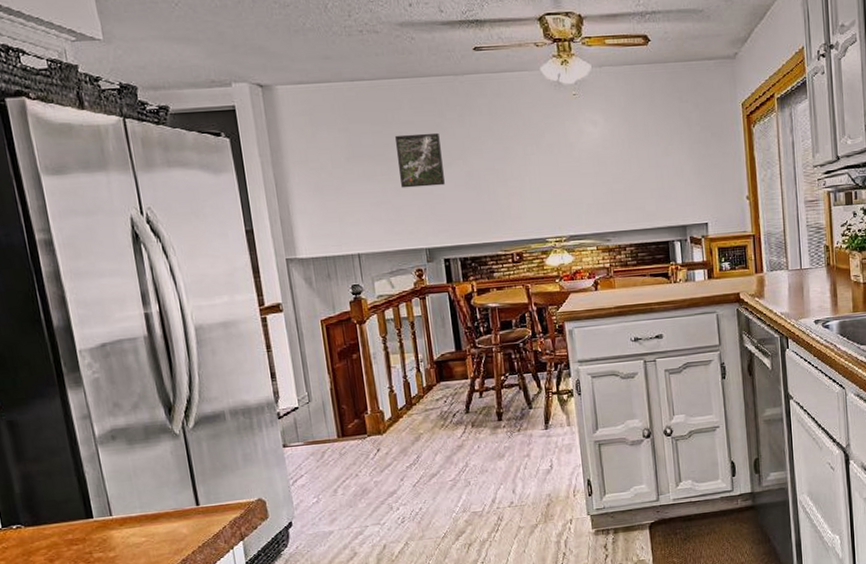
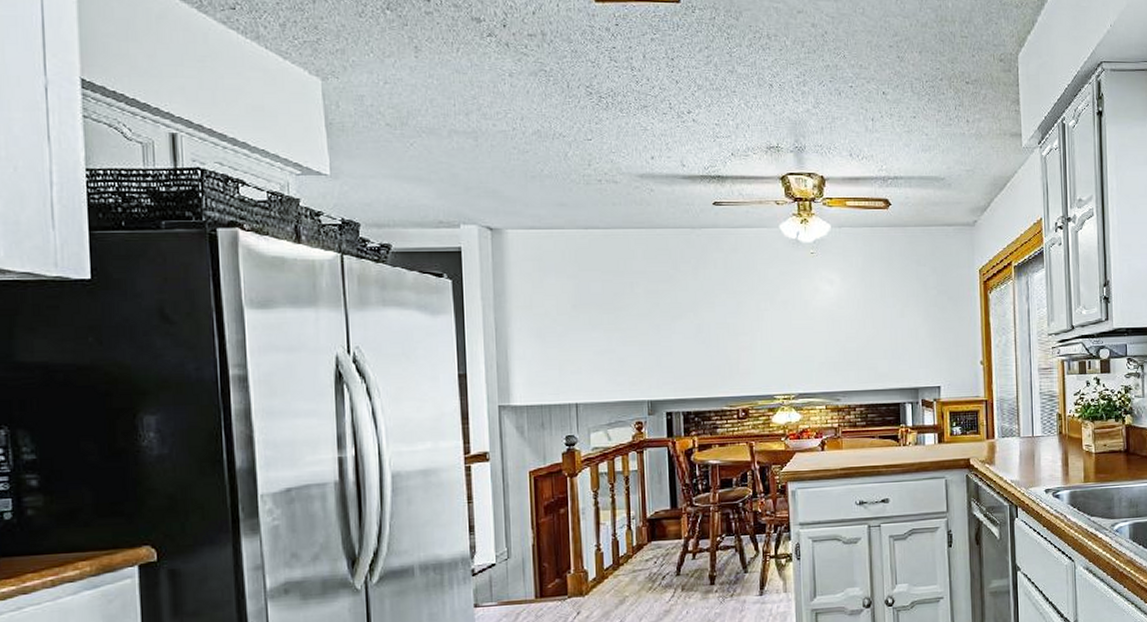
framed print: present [394,132,445,188] -> none [625,284,673,338]

